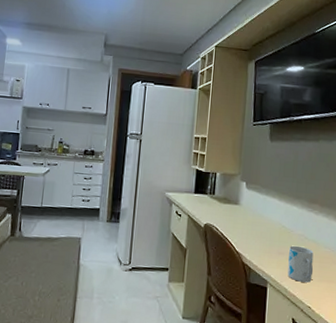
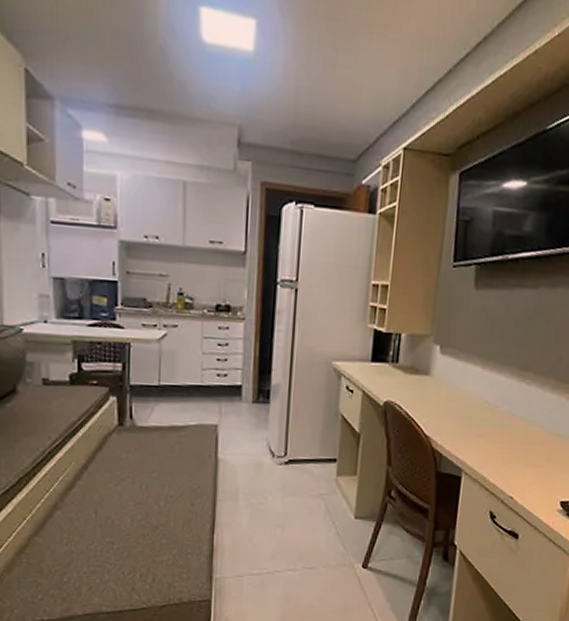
mug: present [288,245,314,283] -> none [487,424,522,469]

